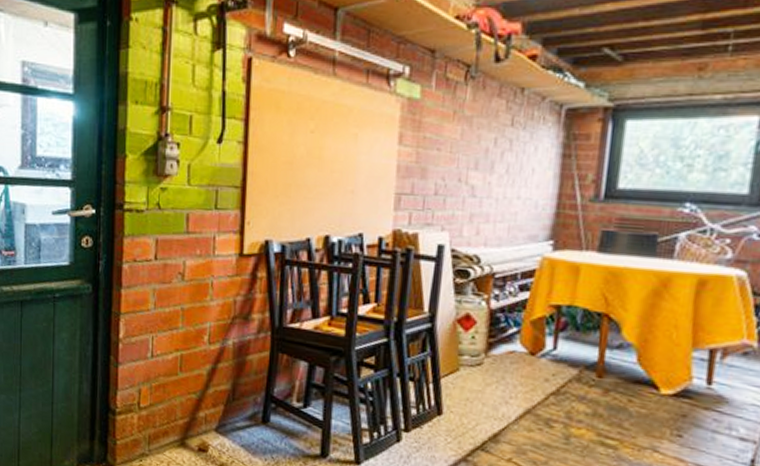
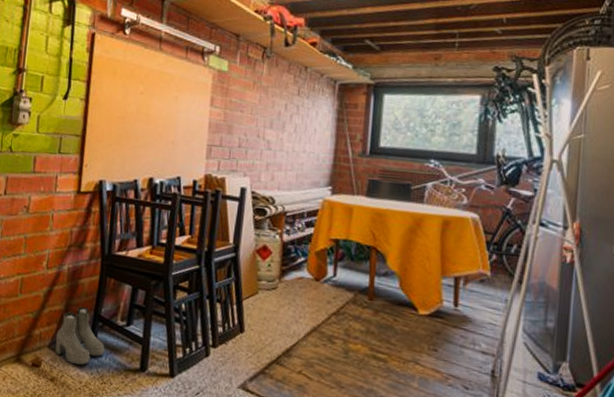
boots: none [223,386,280,451] -> present [55,306,105,366]

